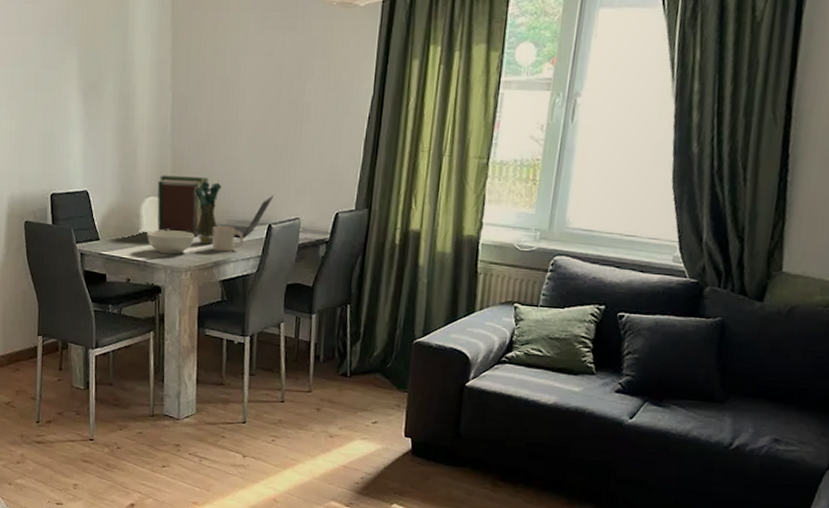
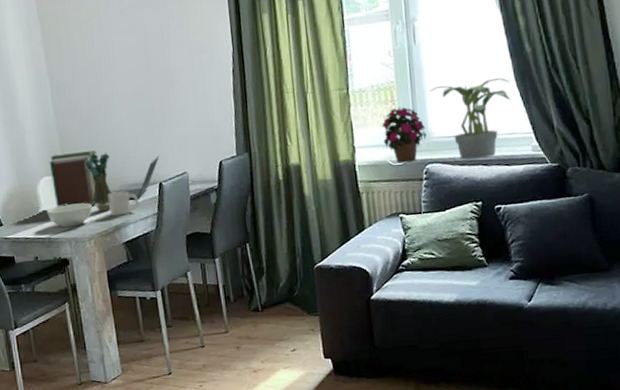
potted flower: none [514,188,563,250] -> present [382,107,427,164]
potted plant: none [576,172,666,260] -> present [429,78,511,160]

